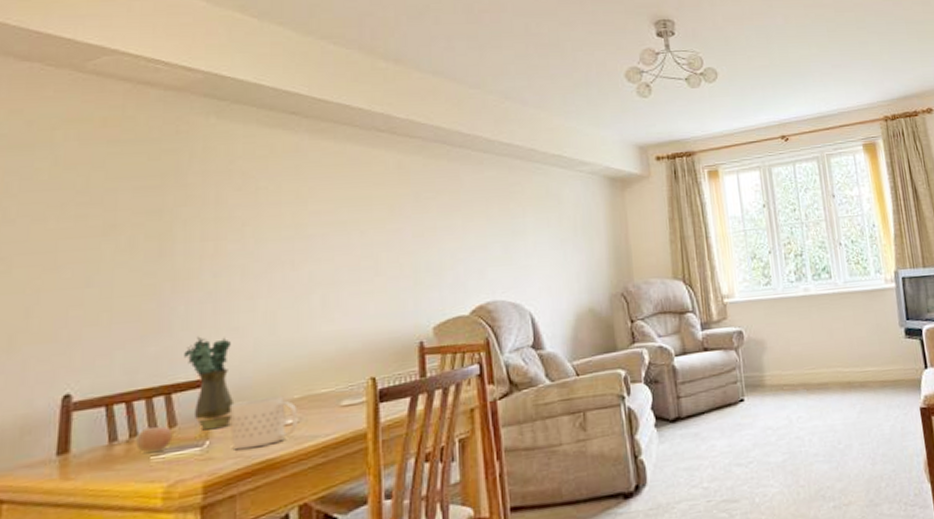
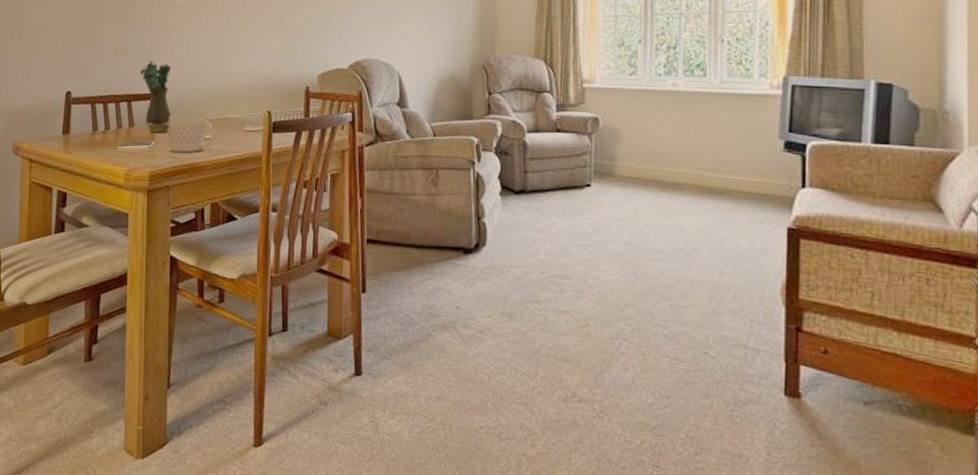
fruit: present [136,423,173,453] -> none [109,121,132,144]

